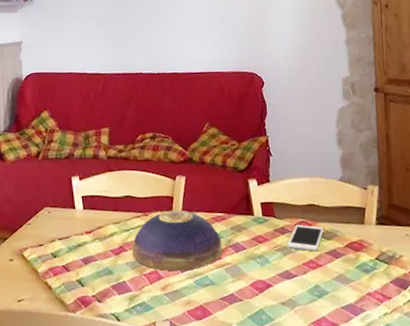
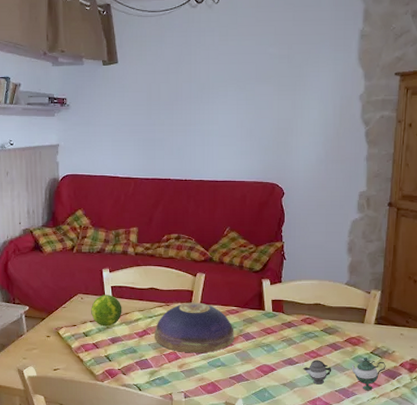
fruit: none [60,206,95,244] -> present [91,295,122,327]
cell phone: present [287,224,324,252] -> none [293,320,326,344]
teapot: none [302,264,395,306] -> present [303,357,386,391]

